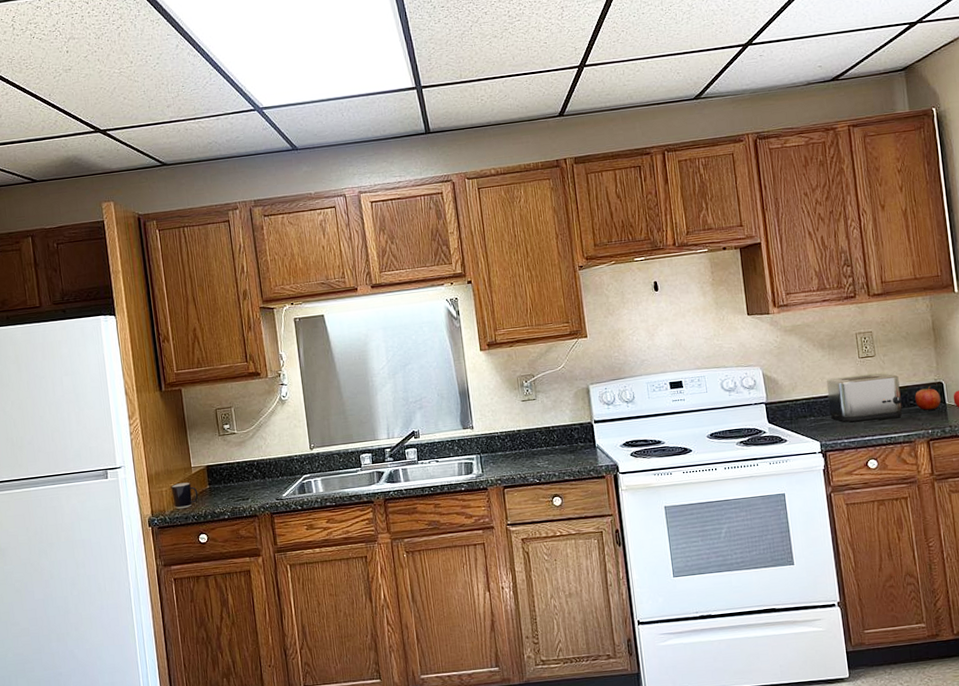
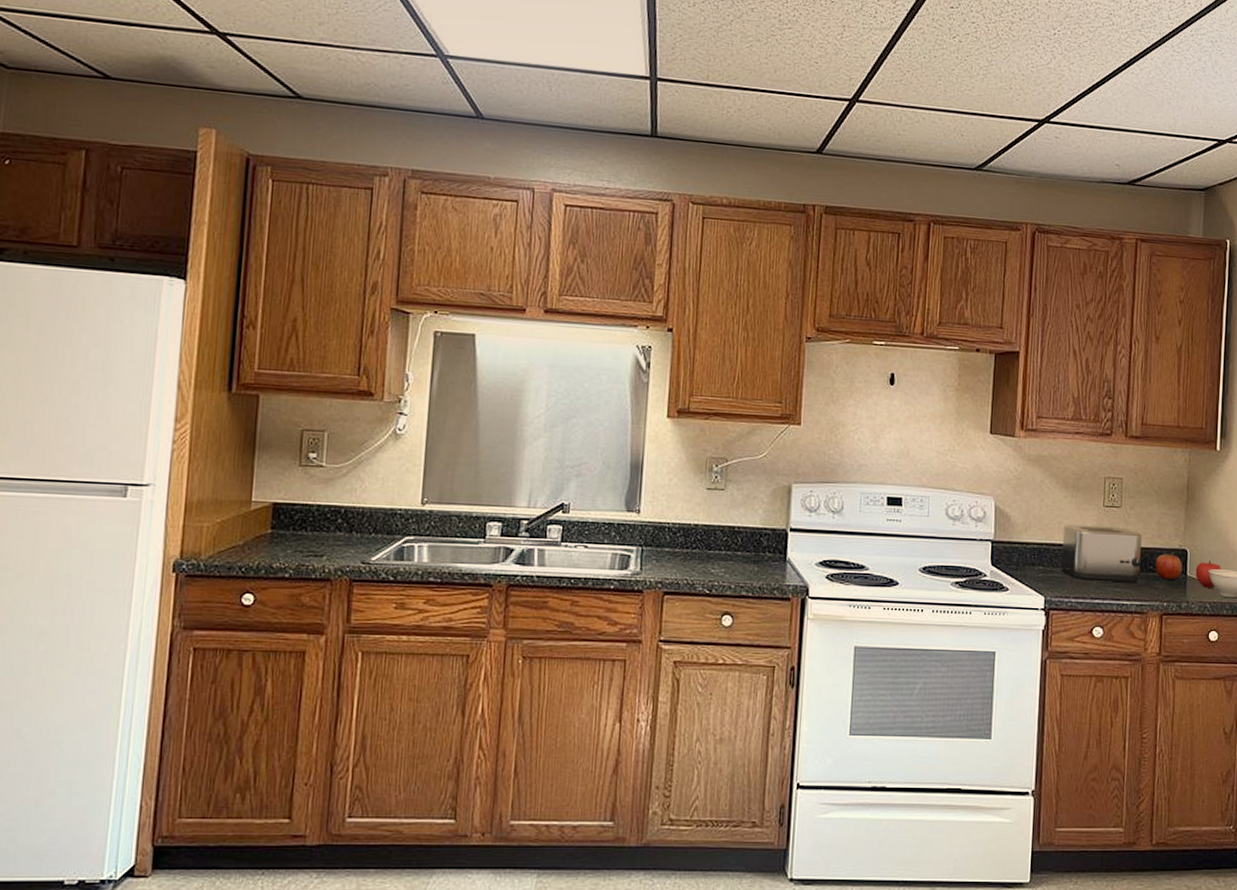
mug: present [170,482,198,510] -> none [215,520,254,556]

